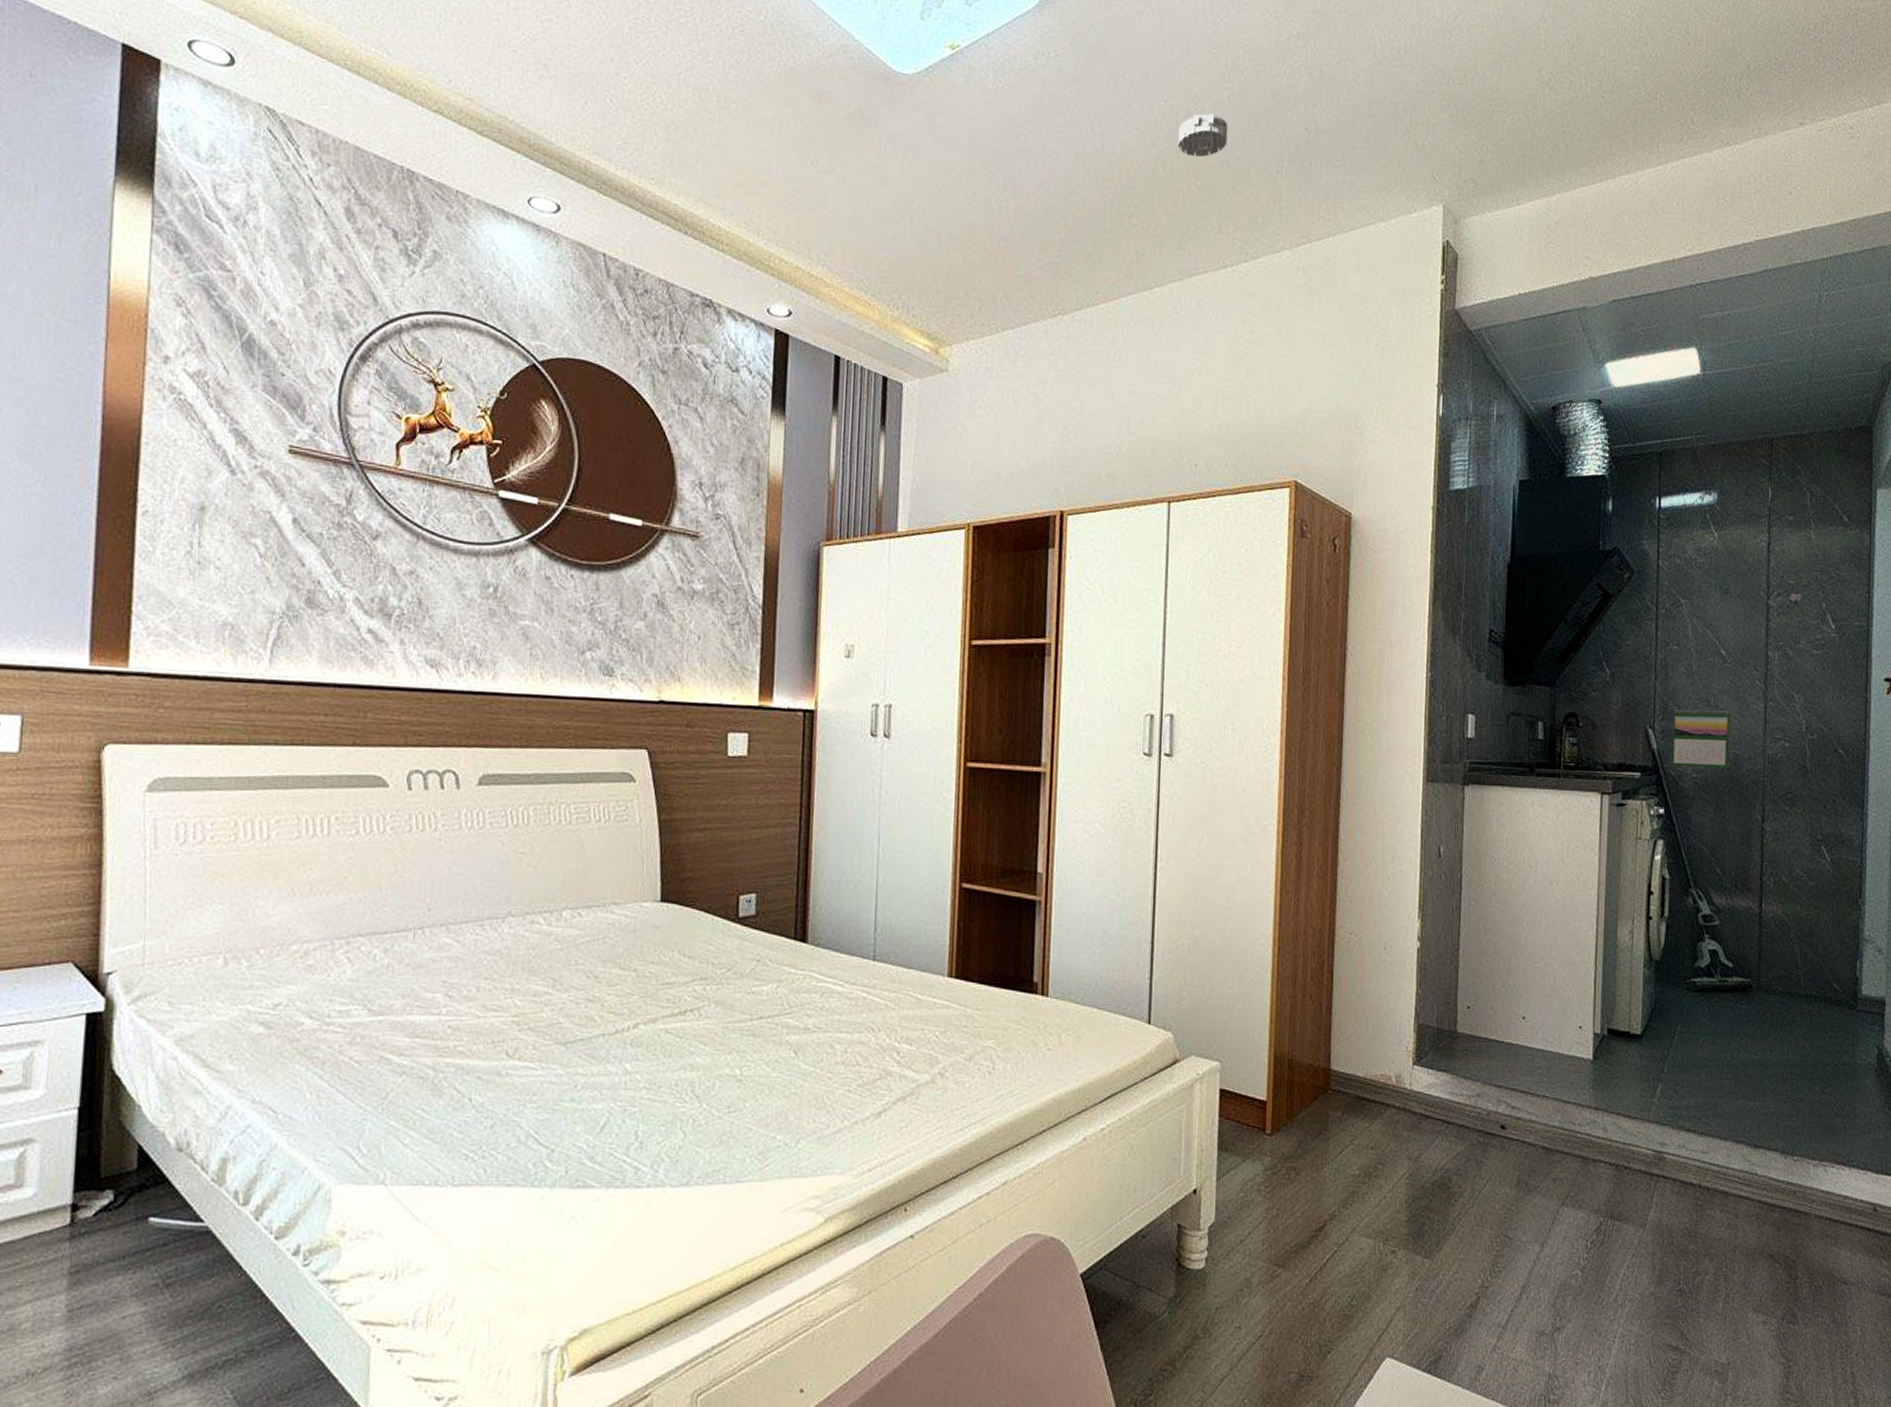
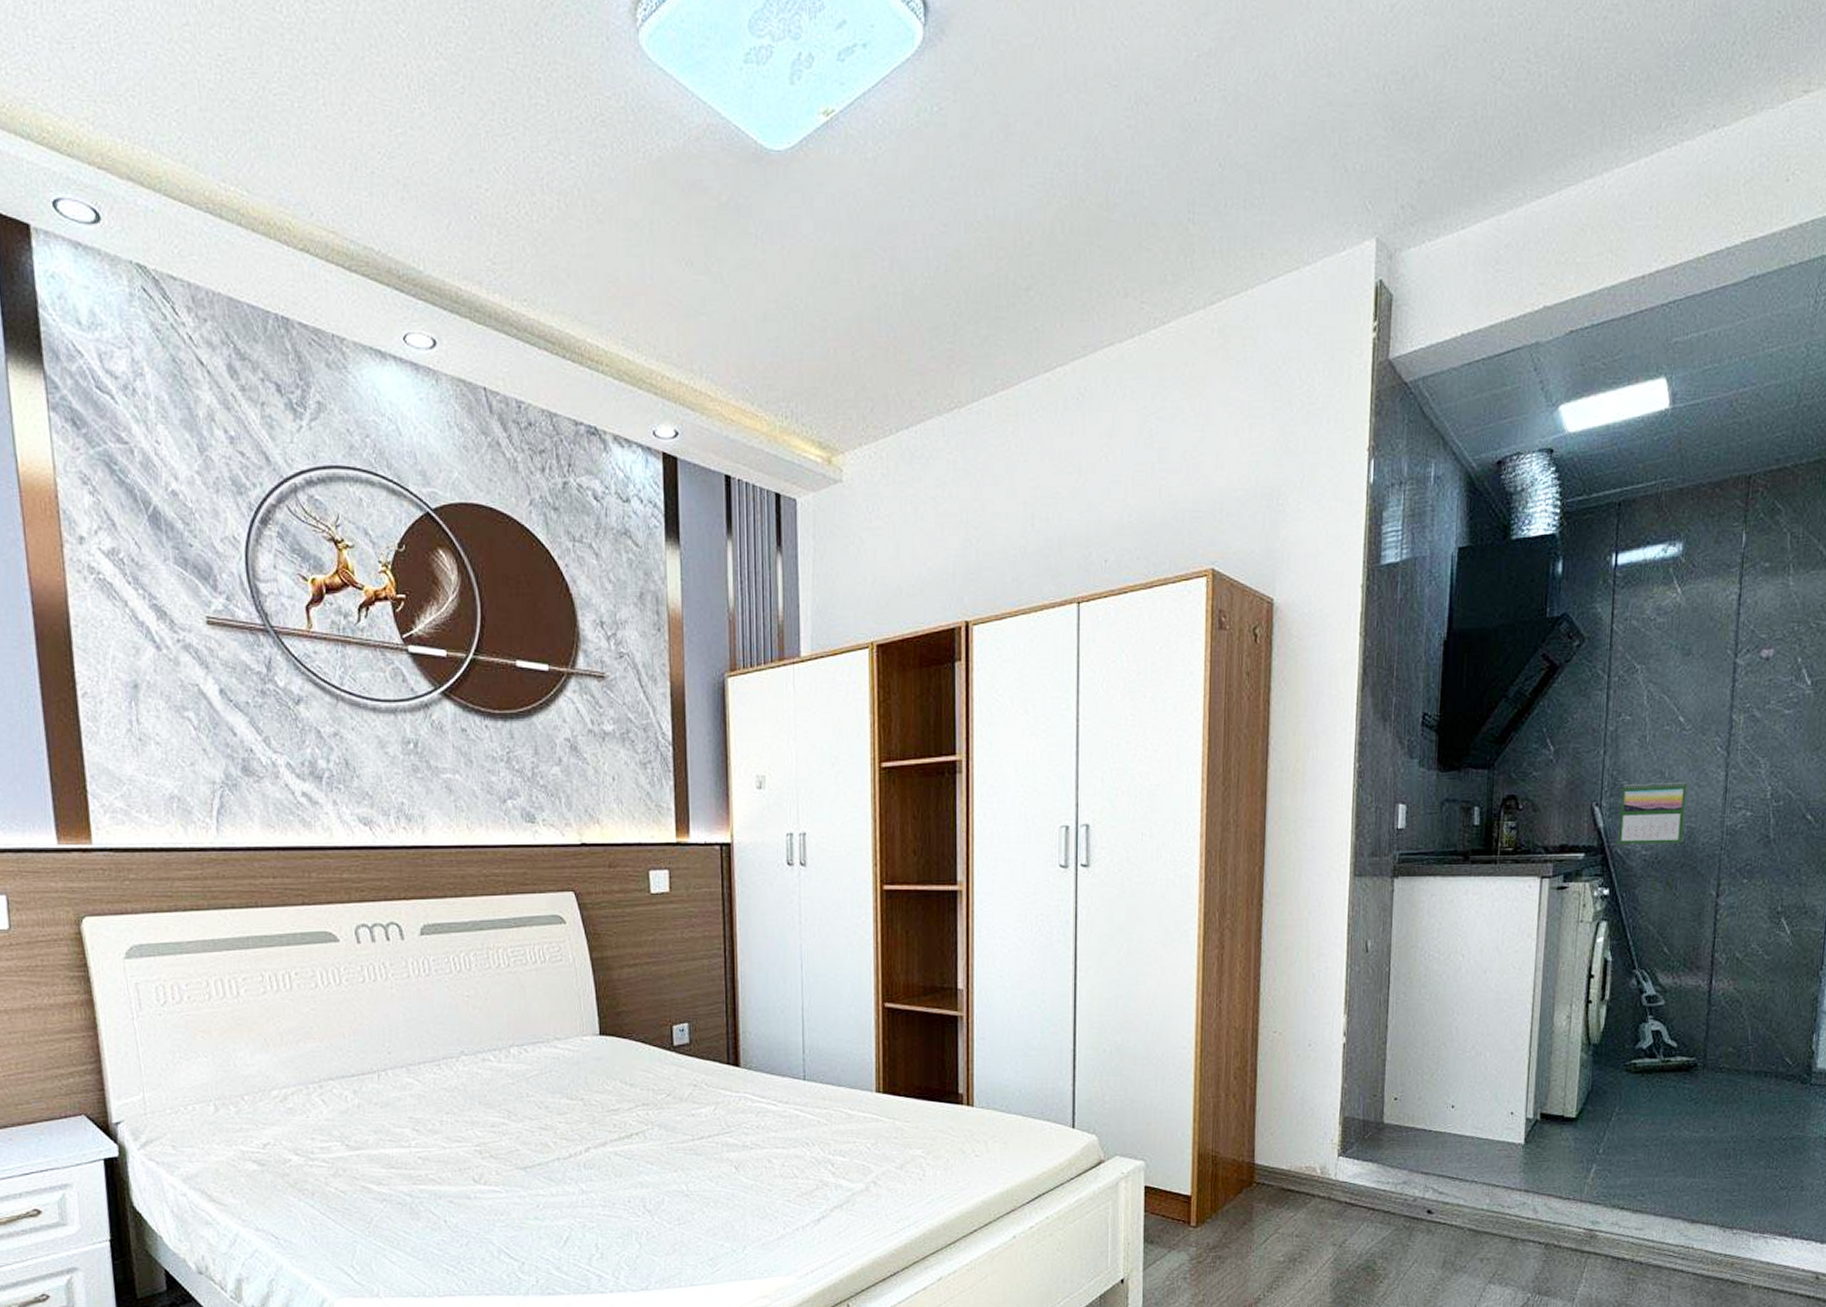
smoke detector: present [1177,113,1228,158] -> none [1076,159,1132,212]

